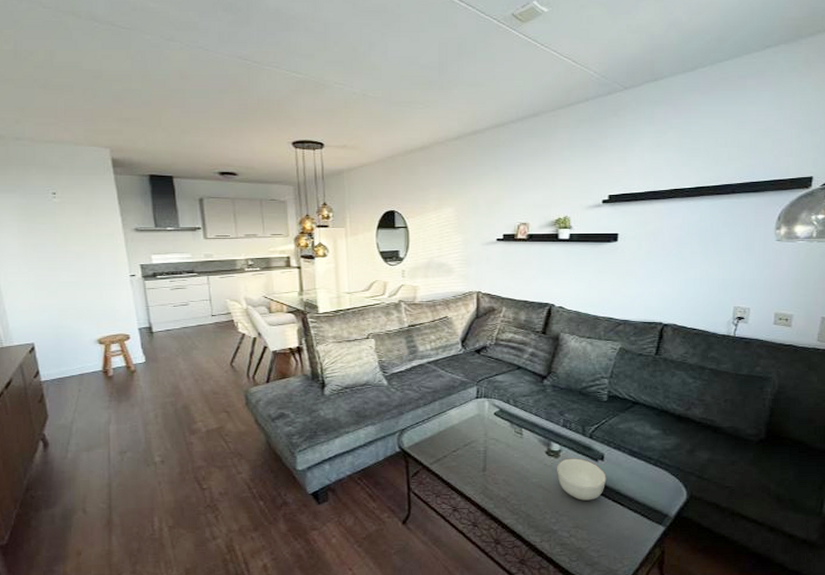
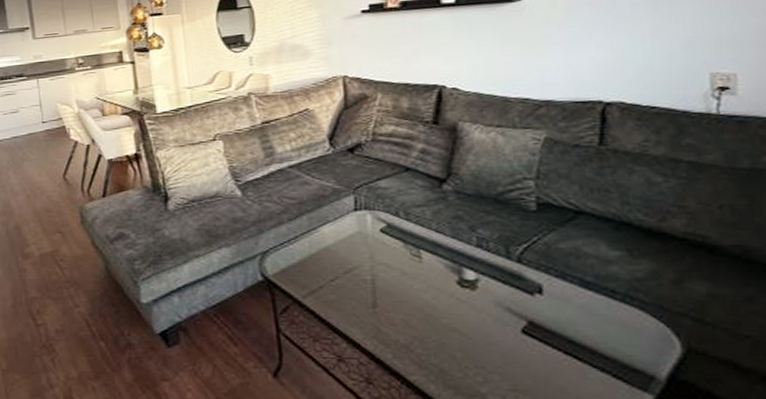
bowl: present [557,458,607,501] -> none [475,290,551,352]

